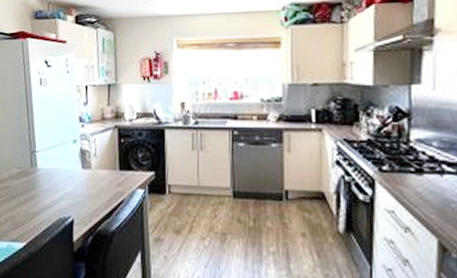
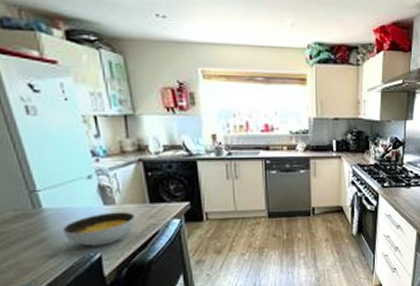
soup bowl: none [48,176,105,210] -> present [62,211,135,247]

